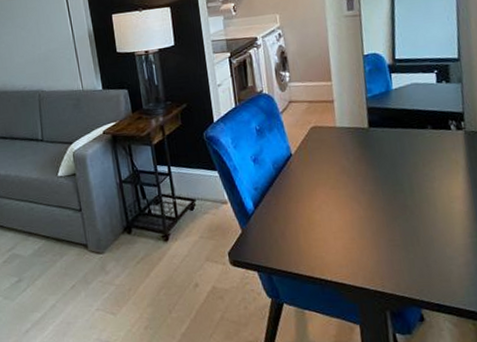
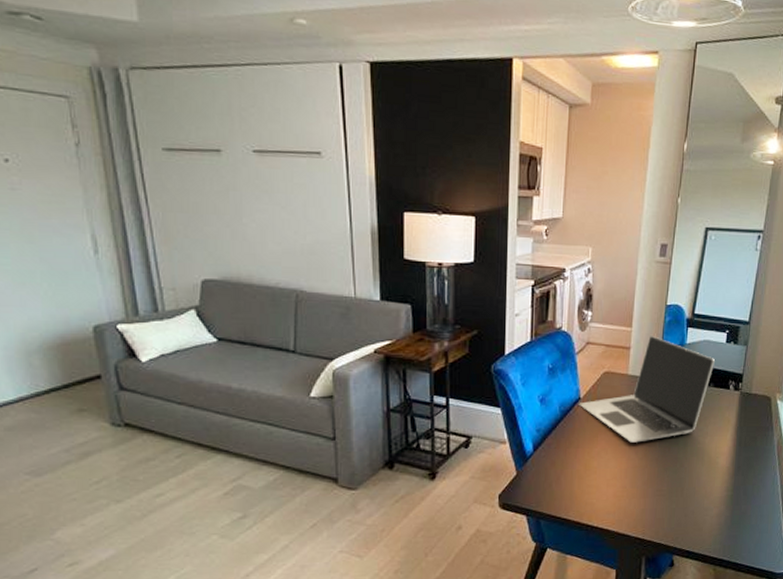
laptop: none [291,86,428,194] -> present [579,336,715,443]

